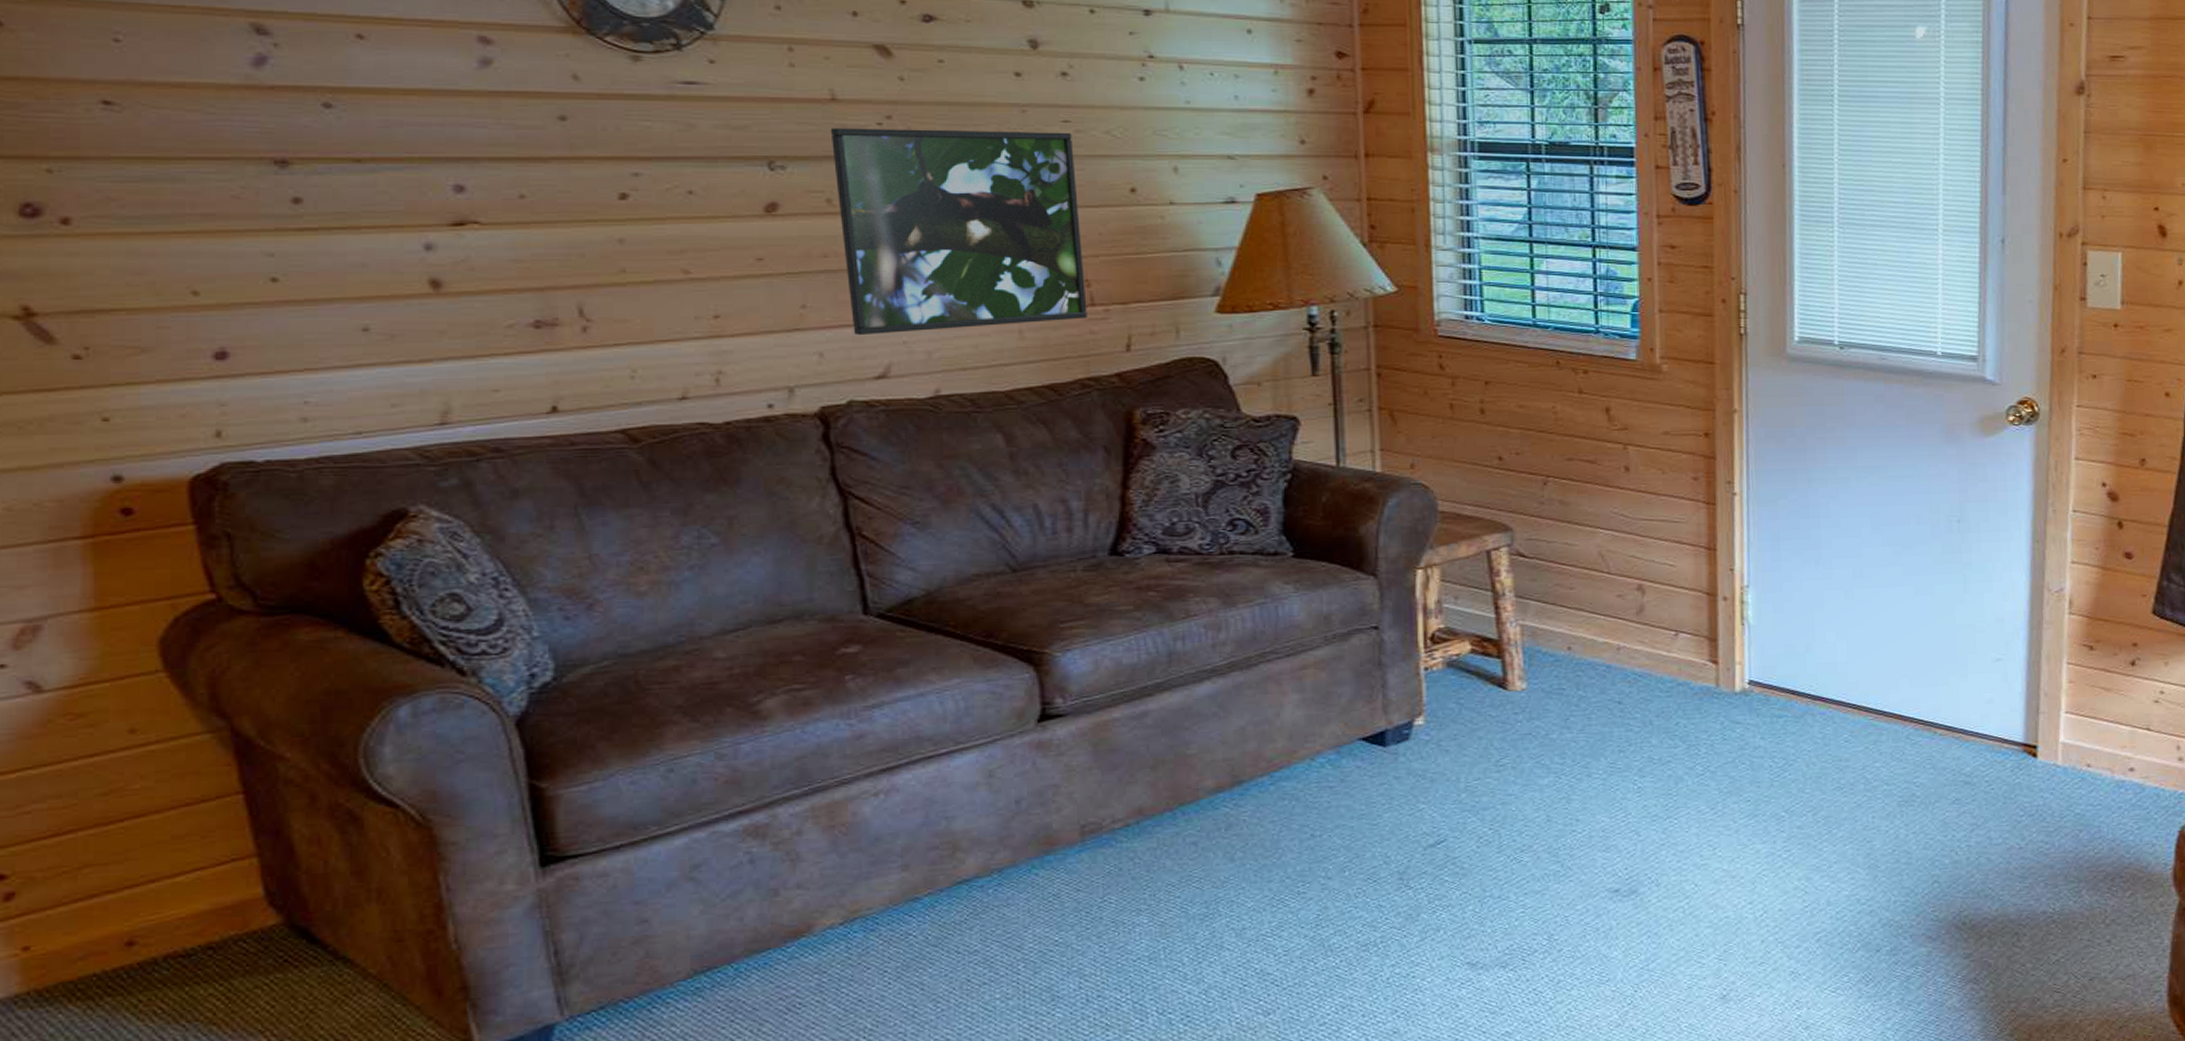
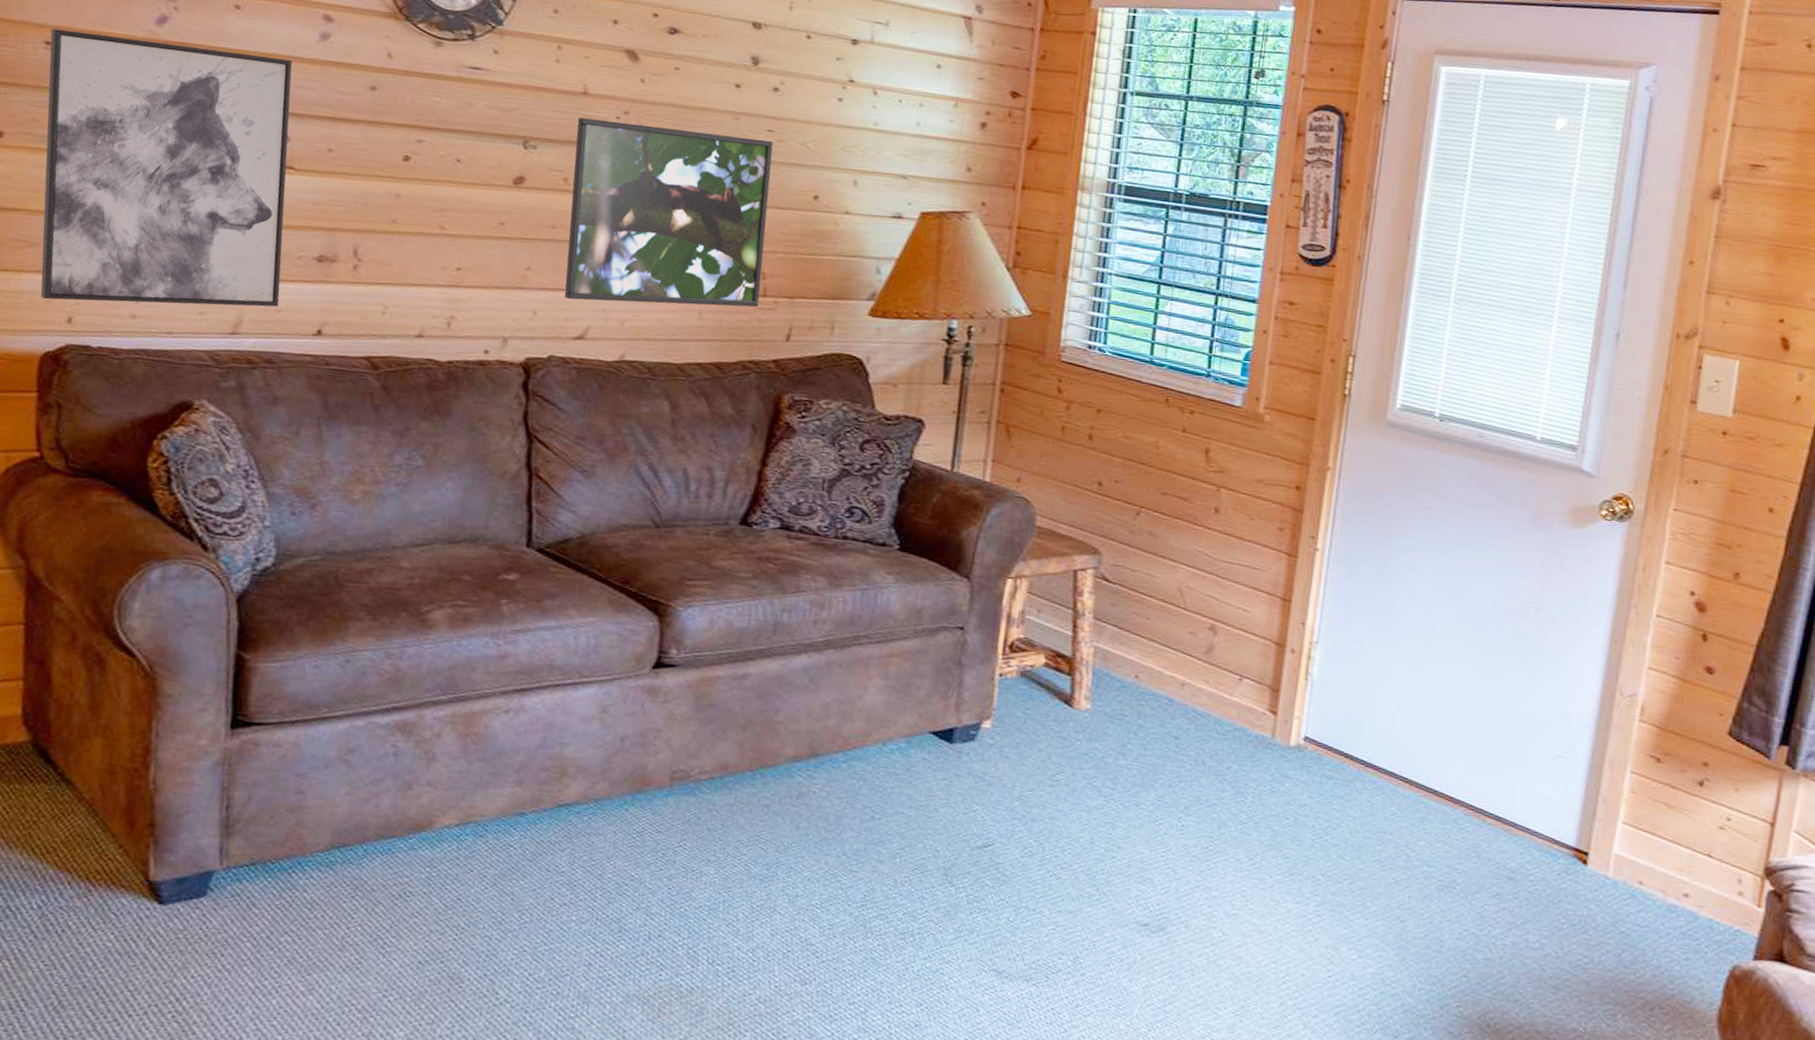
wall art: none [107,84,495,414] -> present [40,28,293,307]

